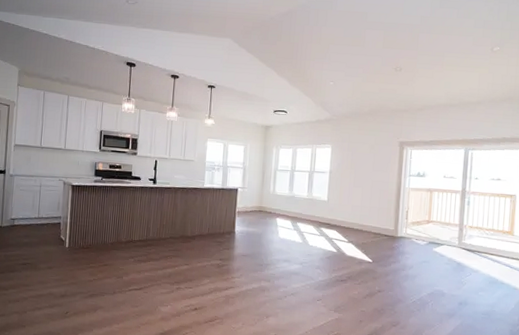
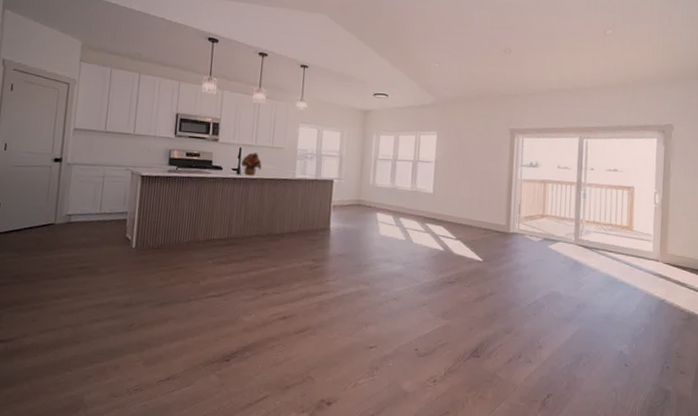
flower arrangement: none [156,164,176,185] -> present [240,152,263,176]

